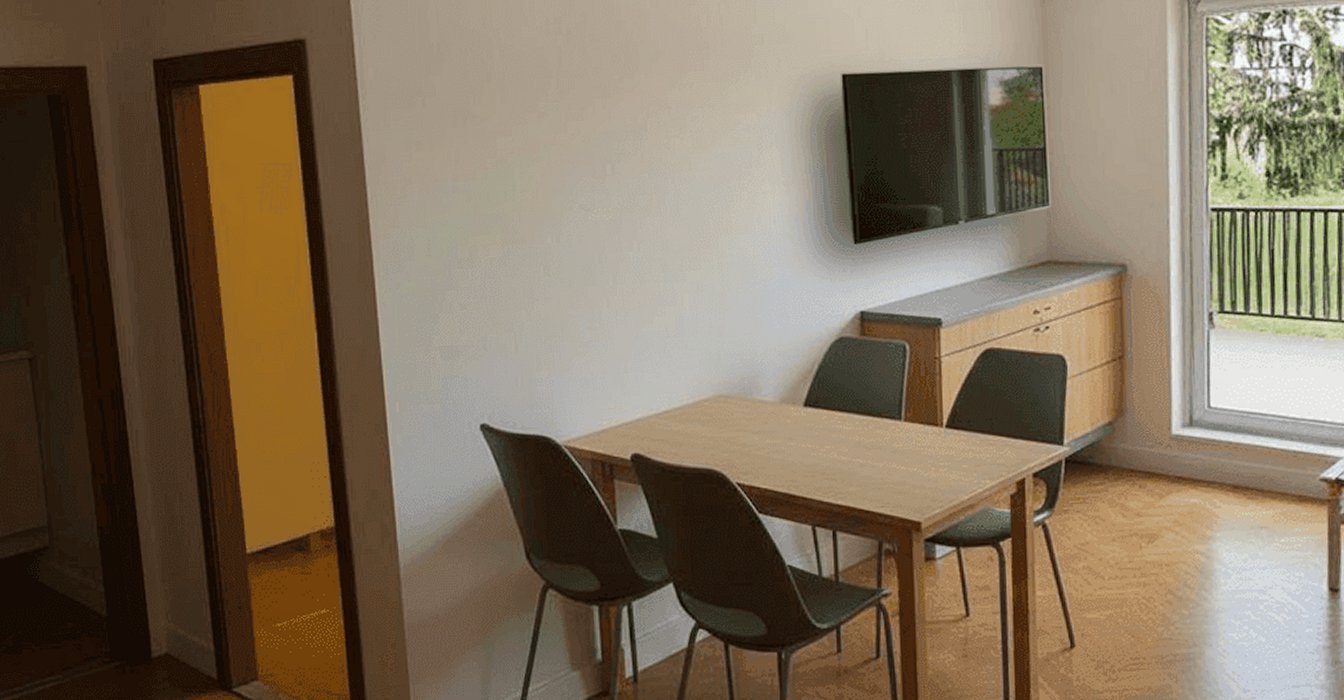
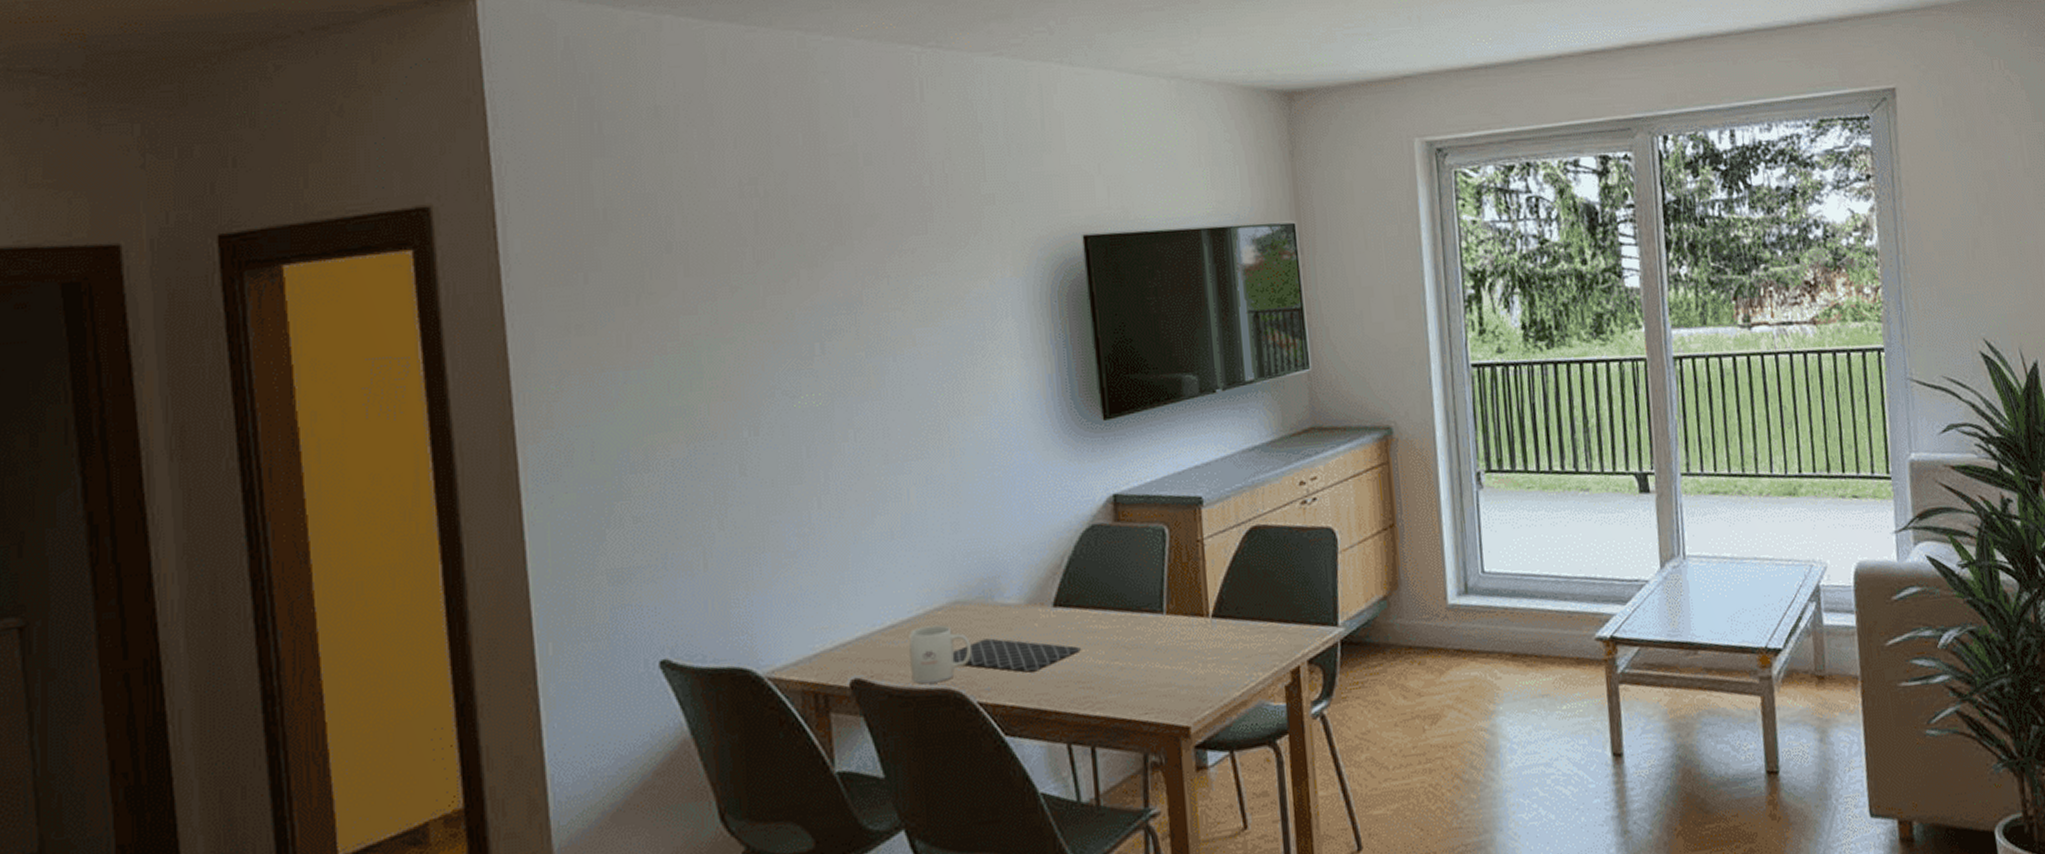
mug: none [680,414,733,463] -> present [909,624,973,685]
placemat: none [716,429,828,461] -> present [952,638,1082,673]

